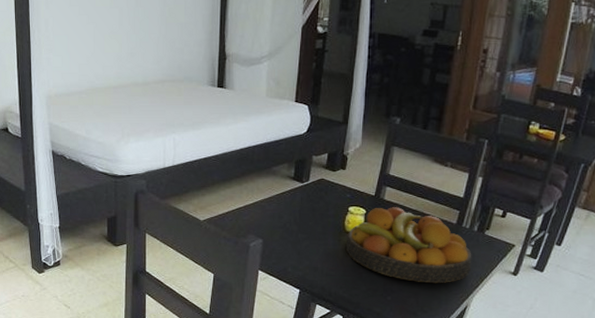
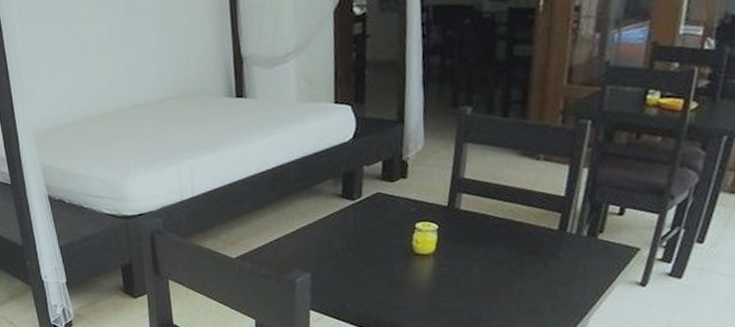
fruit bowl: present [345,207,472,284] -> none [416,217,584,306]

